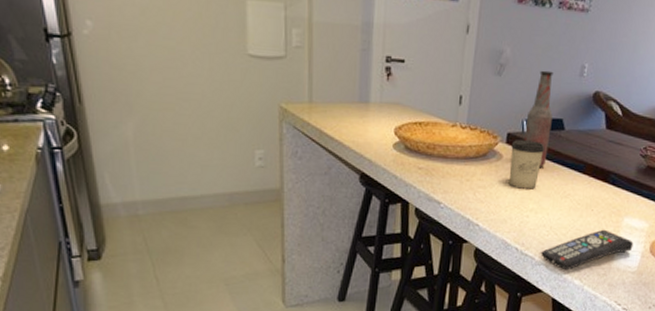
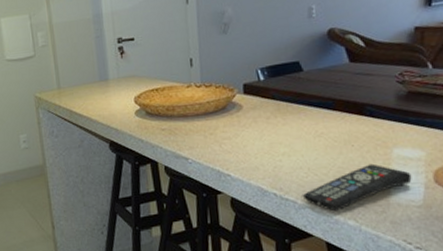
cup: present [508,139,545,189] -> none [249,87,286,135]
bottle: present [524,70,554,167] -> none [260,19,290,111]

